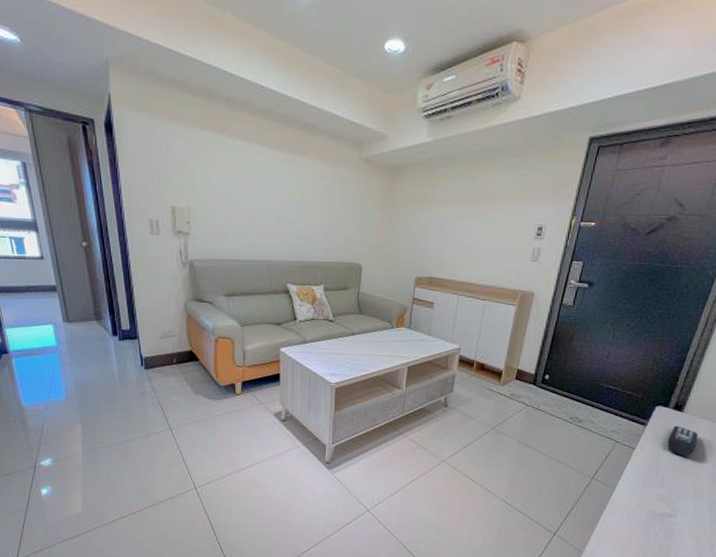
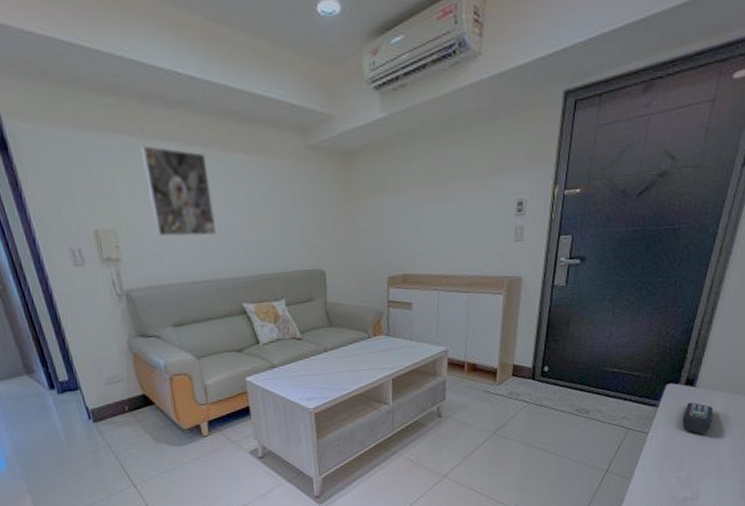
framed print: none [221,141,275,223] -> present [141,145,216,237]

